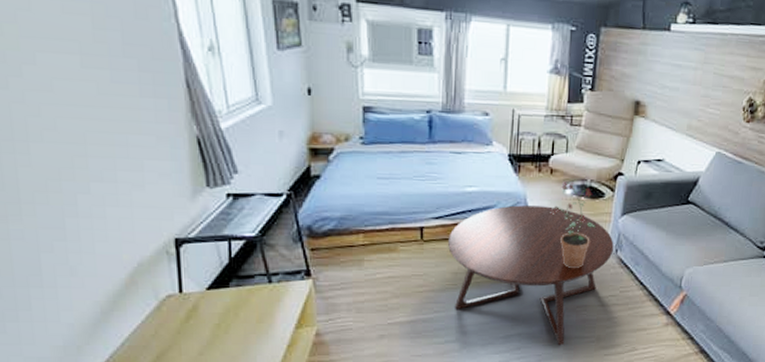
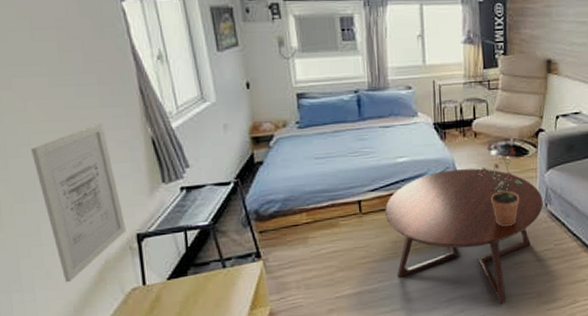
wall art: none [57,113,163,283] -> present [31,122,126,283]

